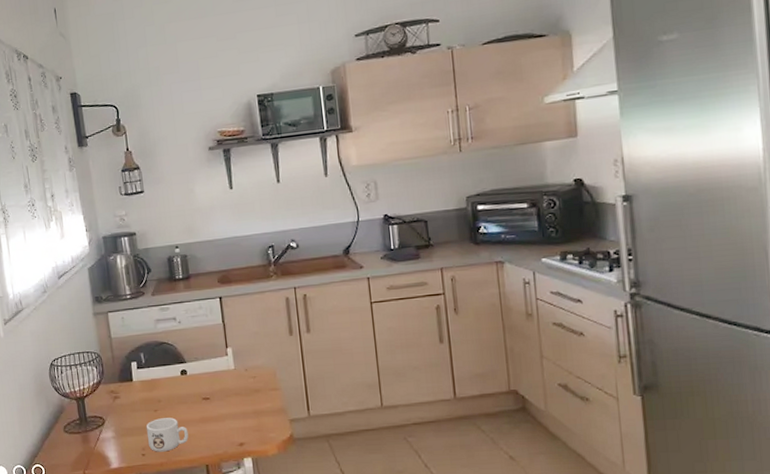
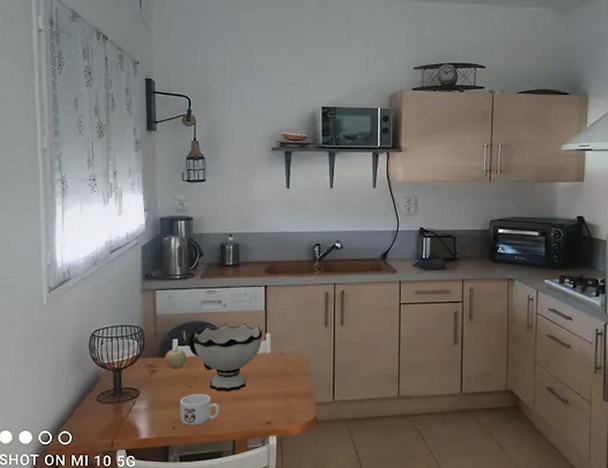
fruit: none [125,370,148,393] -> present [165,347,187,369]
bowl: none [146,340,224,414] -> present [188,323,263,392]

